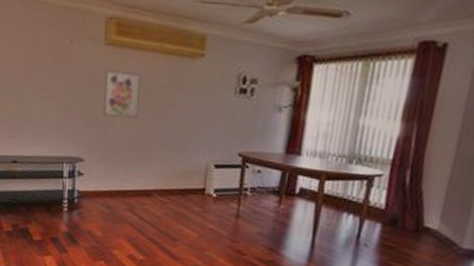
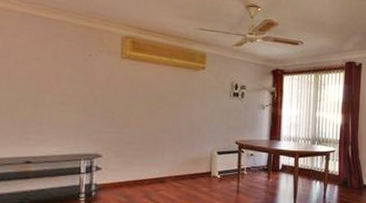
wall art: present [103,70,141,119] -> none [120,78,154,118]

